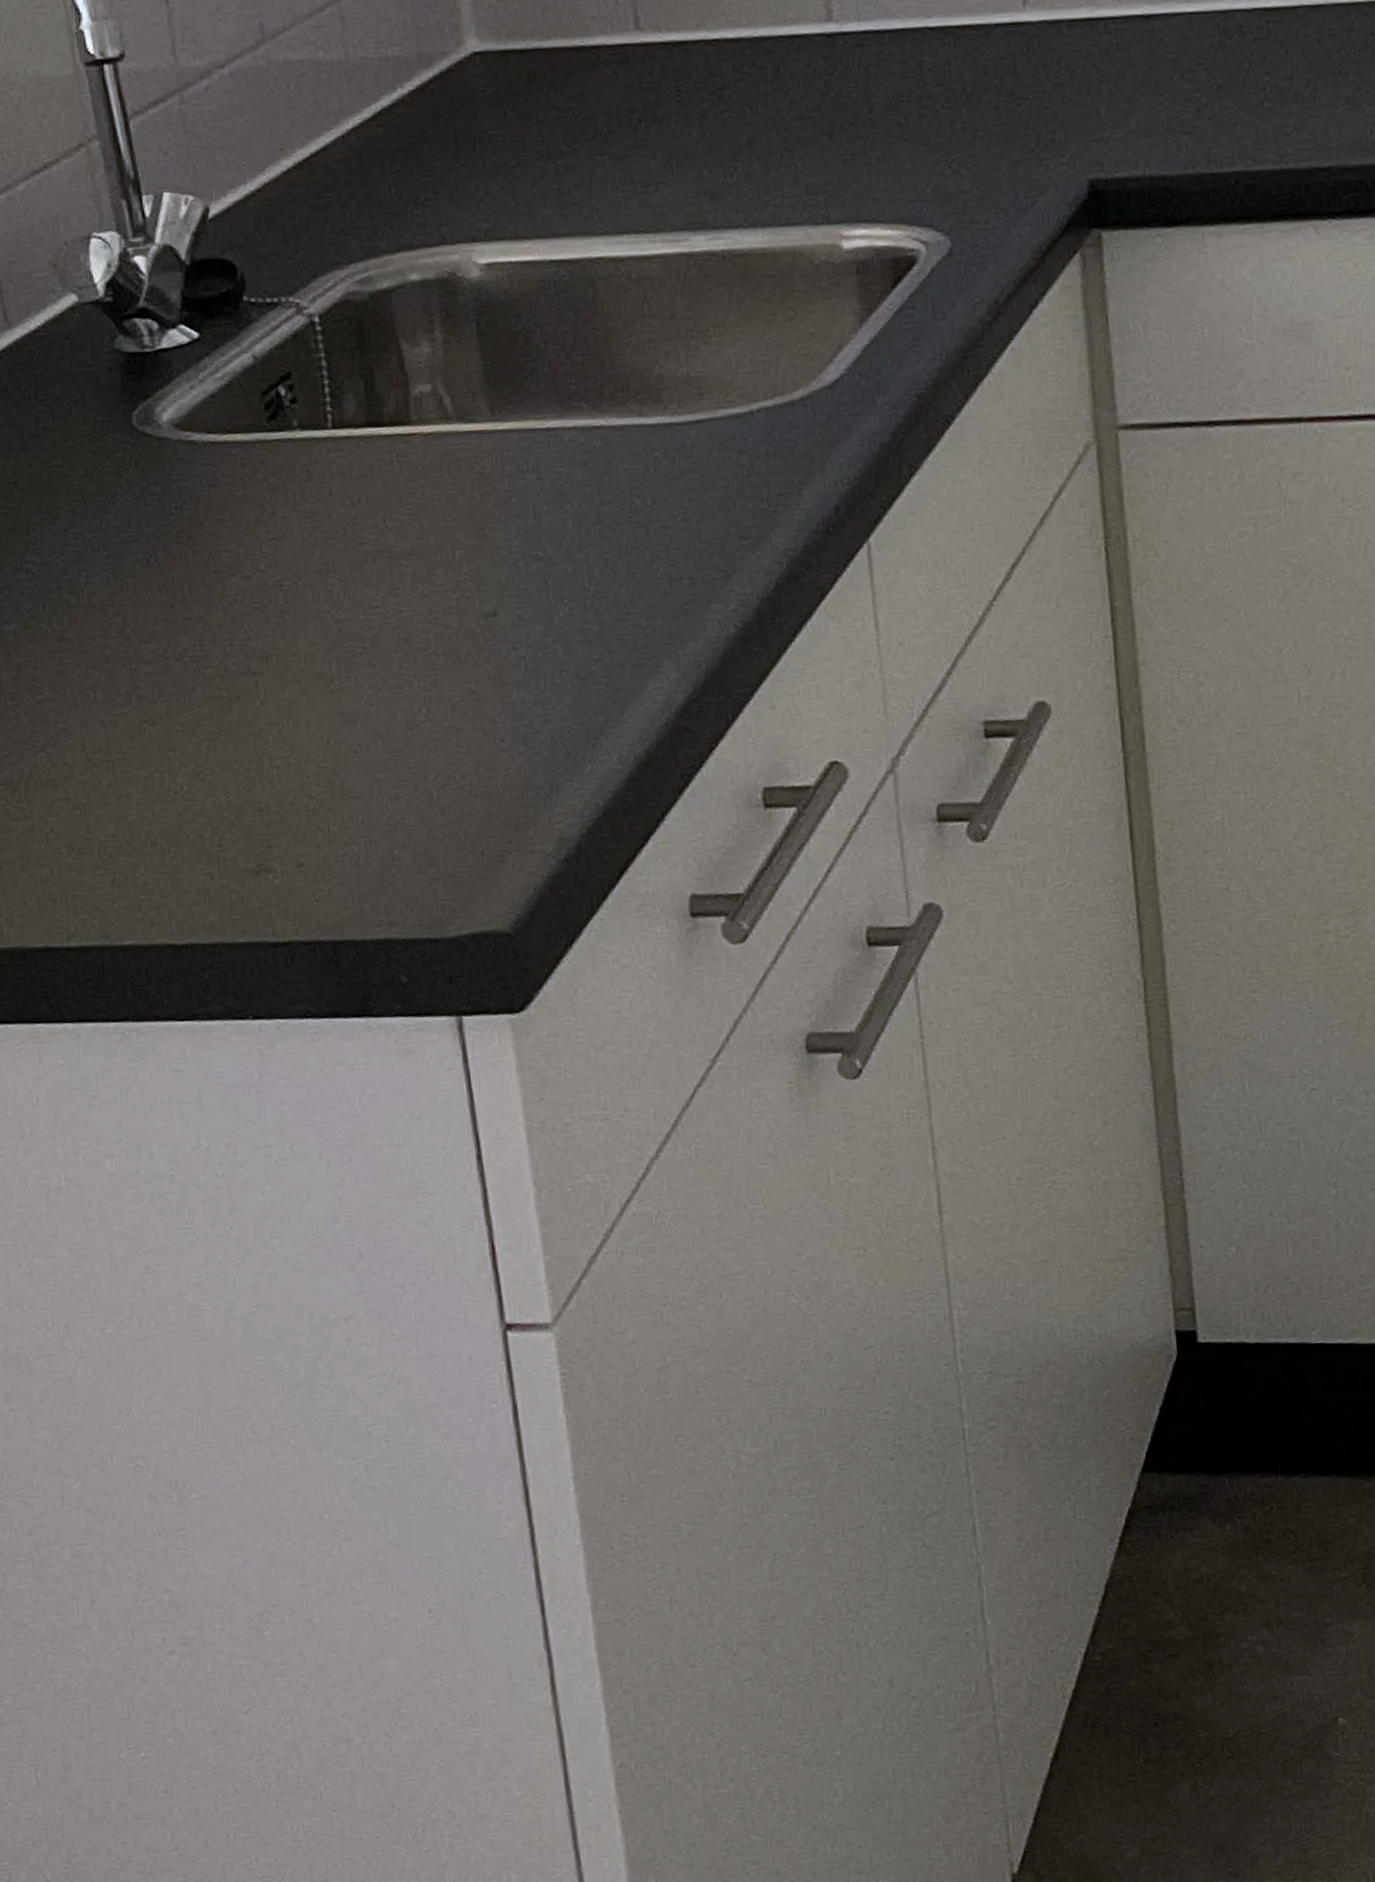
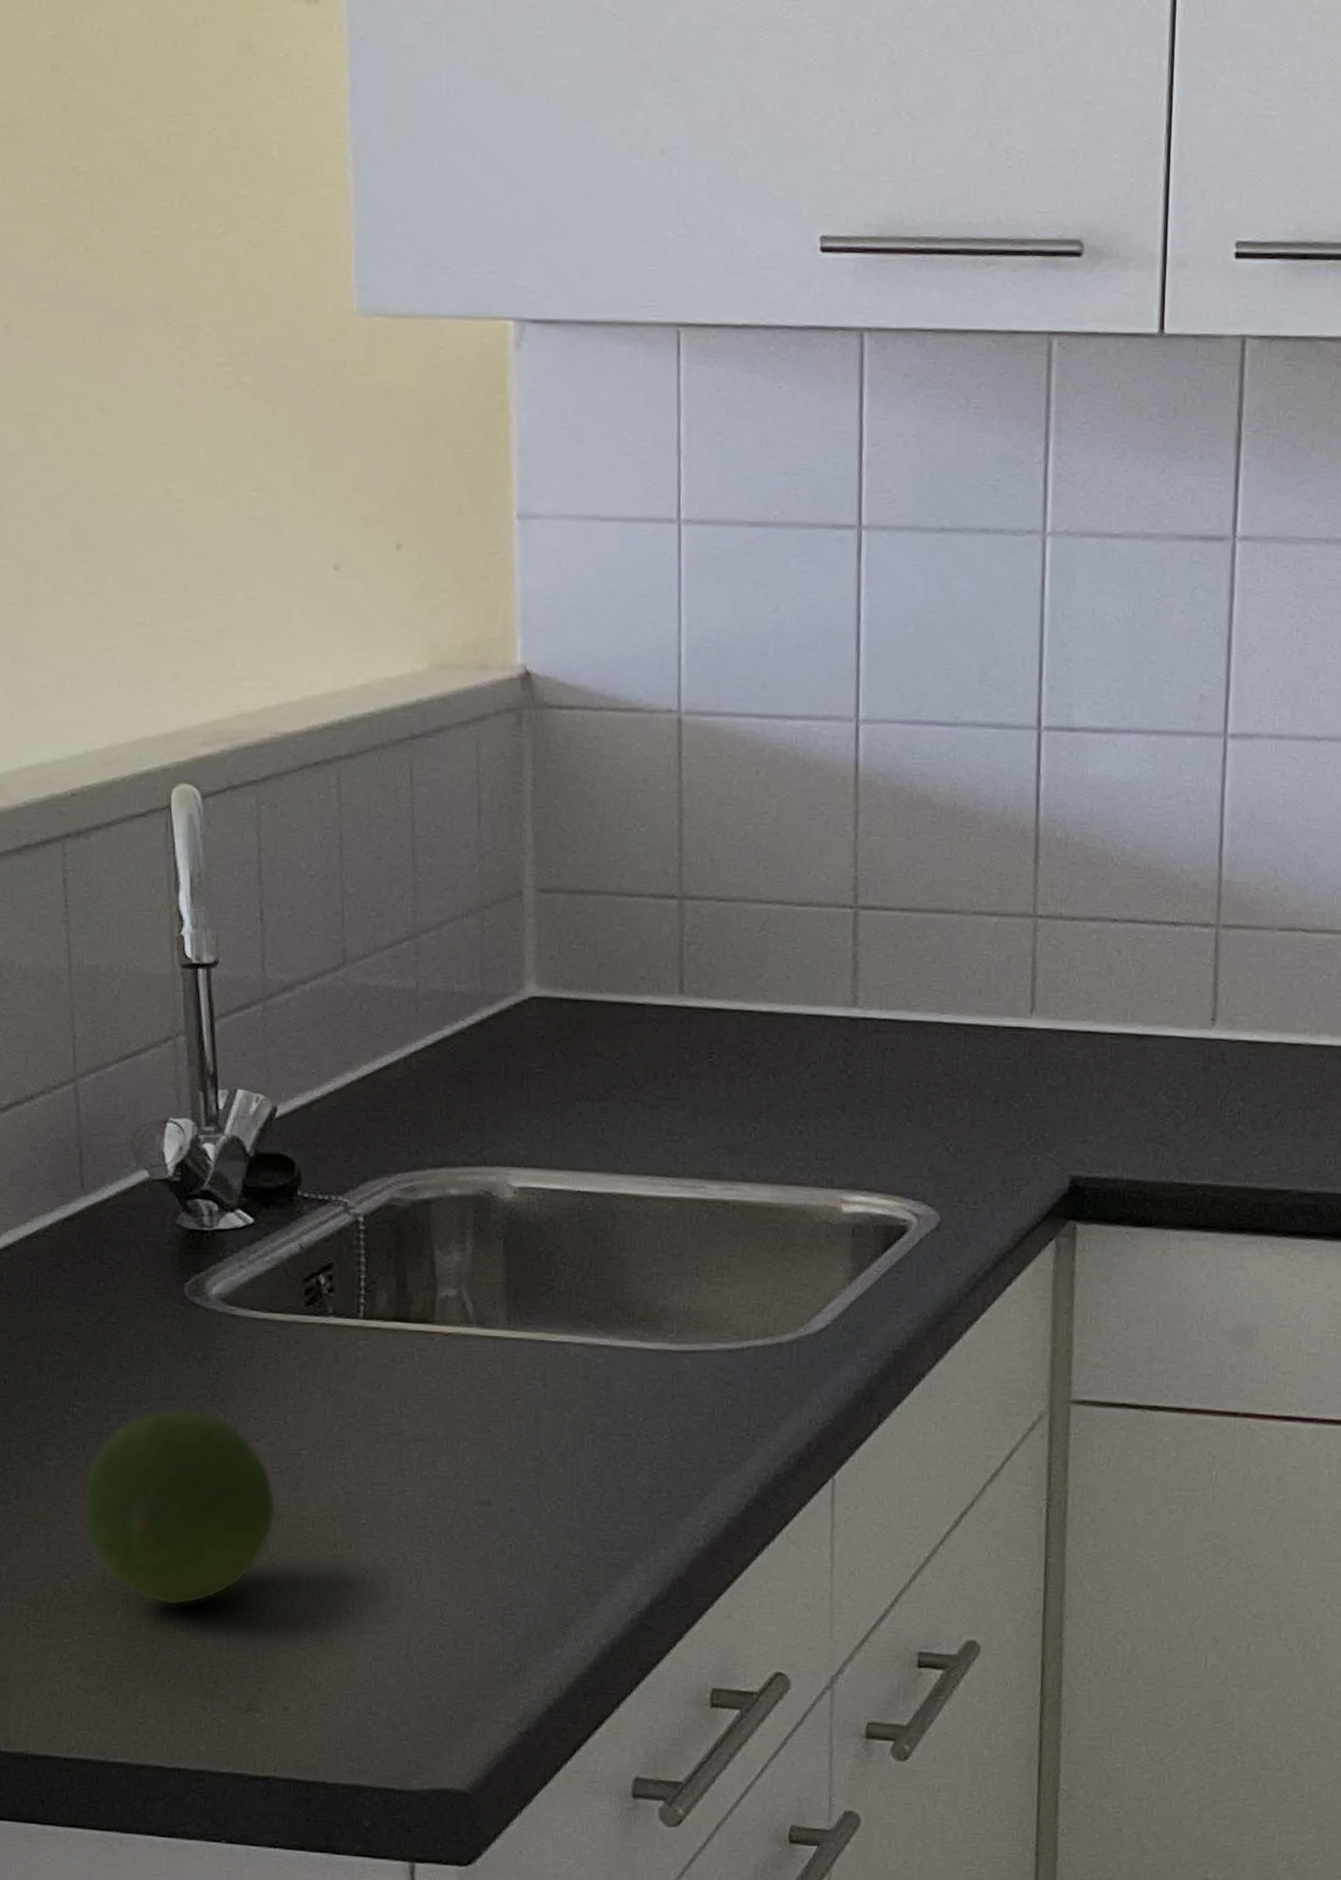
fruit: none [48,549,264,768] -> present [82,1408,277,1606]

